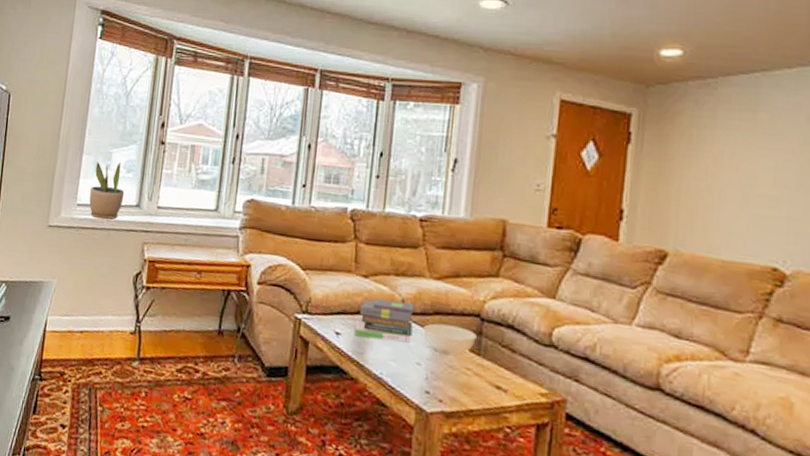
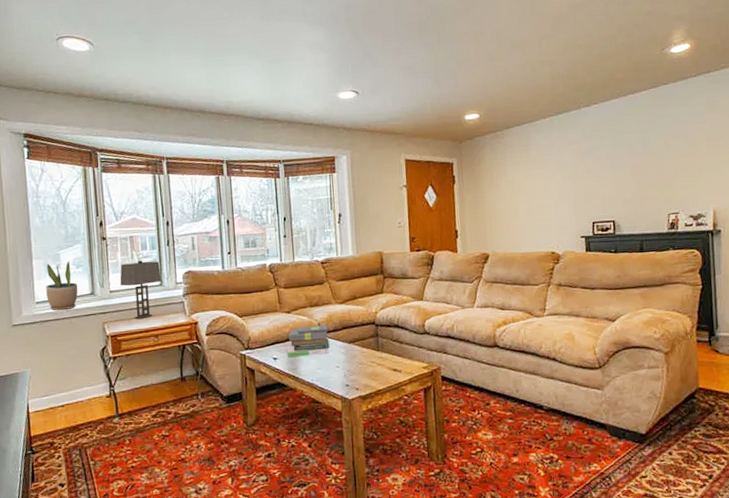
table lamp: none [170,176,220,248] -> present [120,260,162,320]
bowl: present [423,323,477,357] -> none [337,334,375,356]

